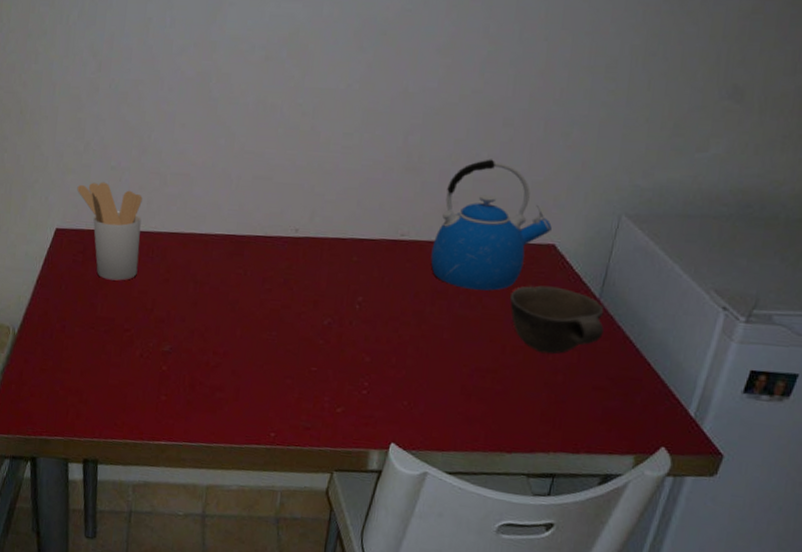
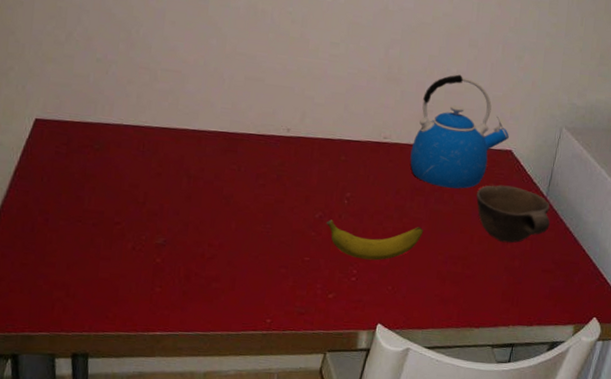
utensil holder: present [77,182,143,281] -> none [58,73,132,174]
banana: none [335,326,446,372] -> present [326,219,424,261]

